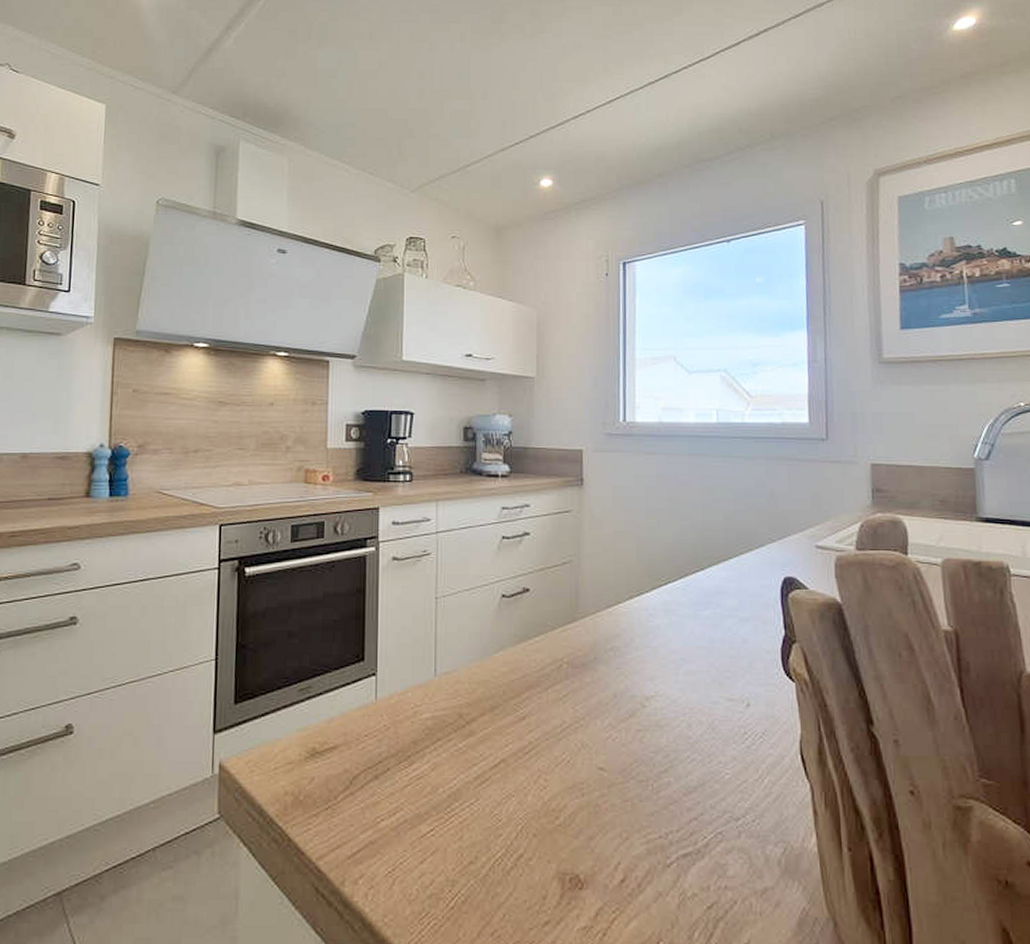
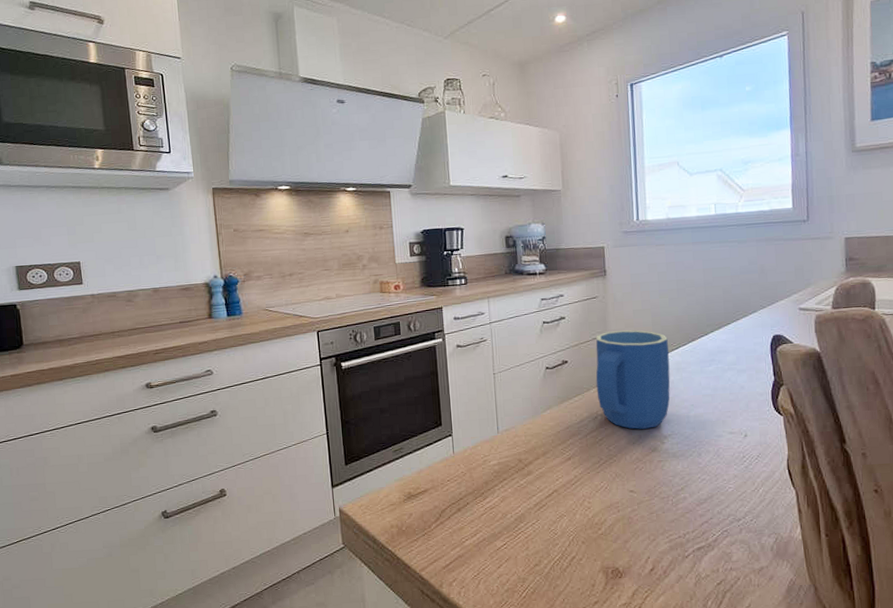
mug: none [563,556,656,686] -> present [596,330,671,429]

